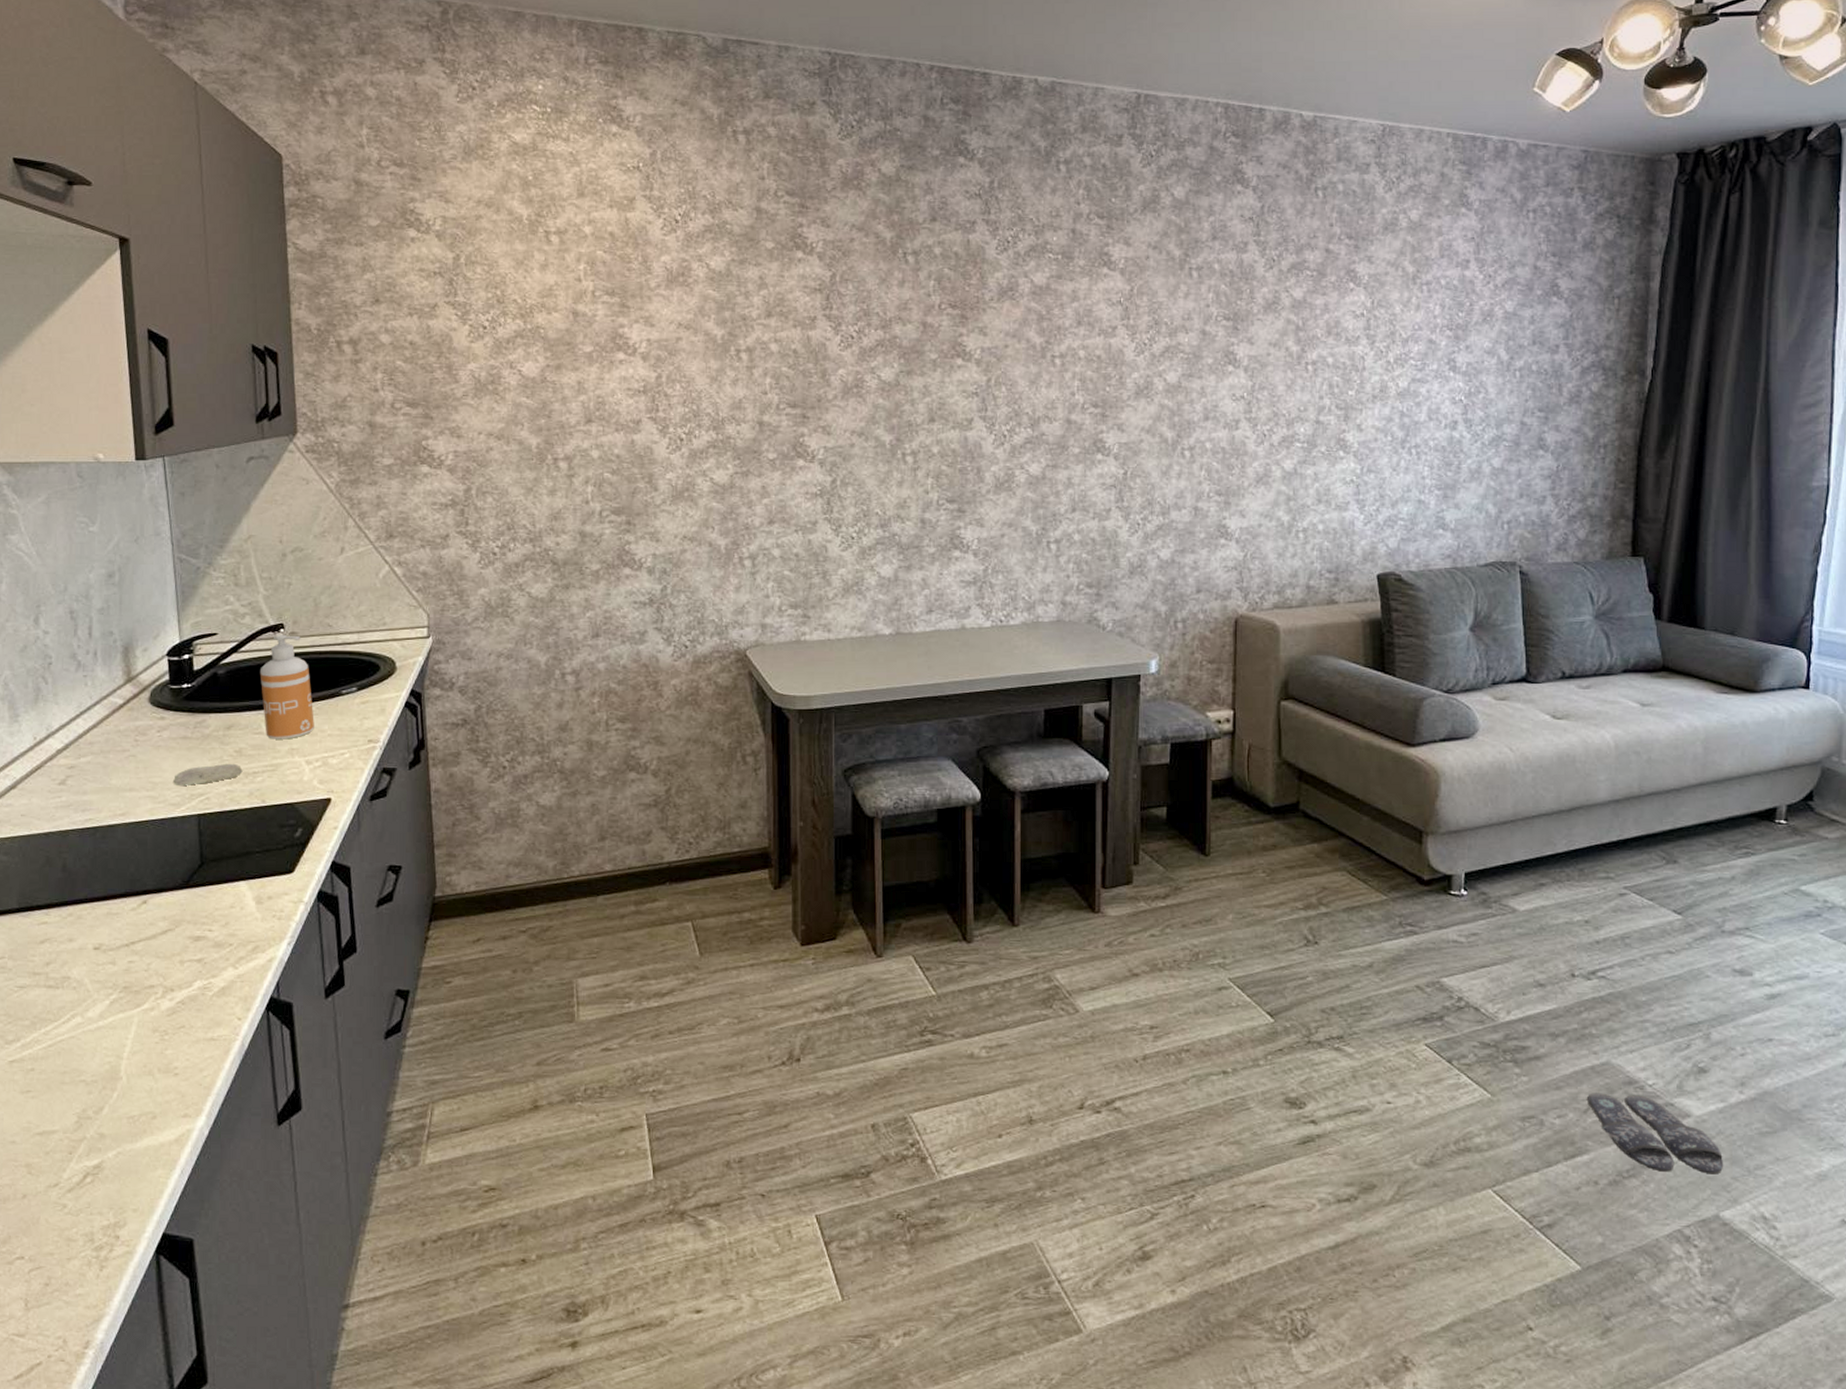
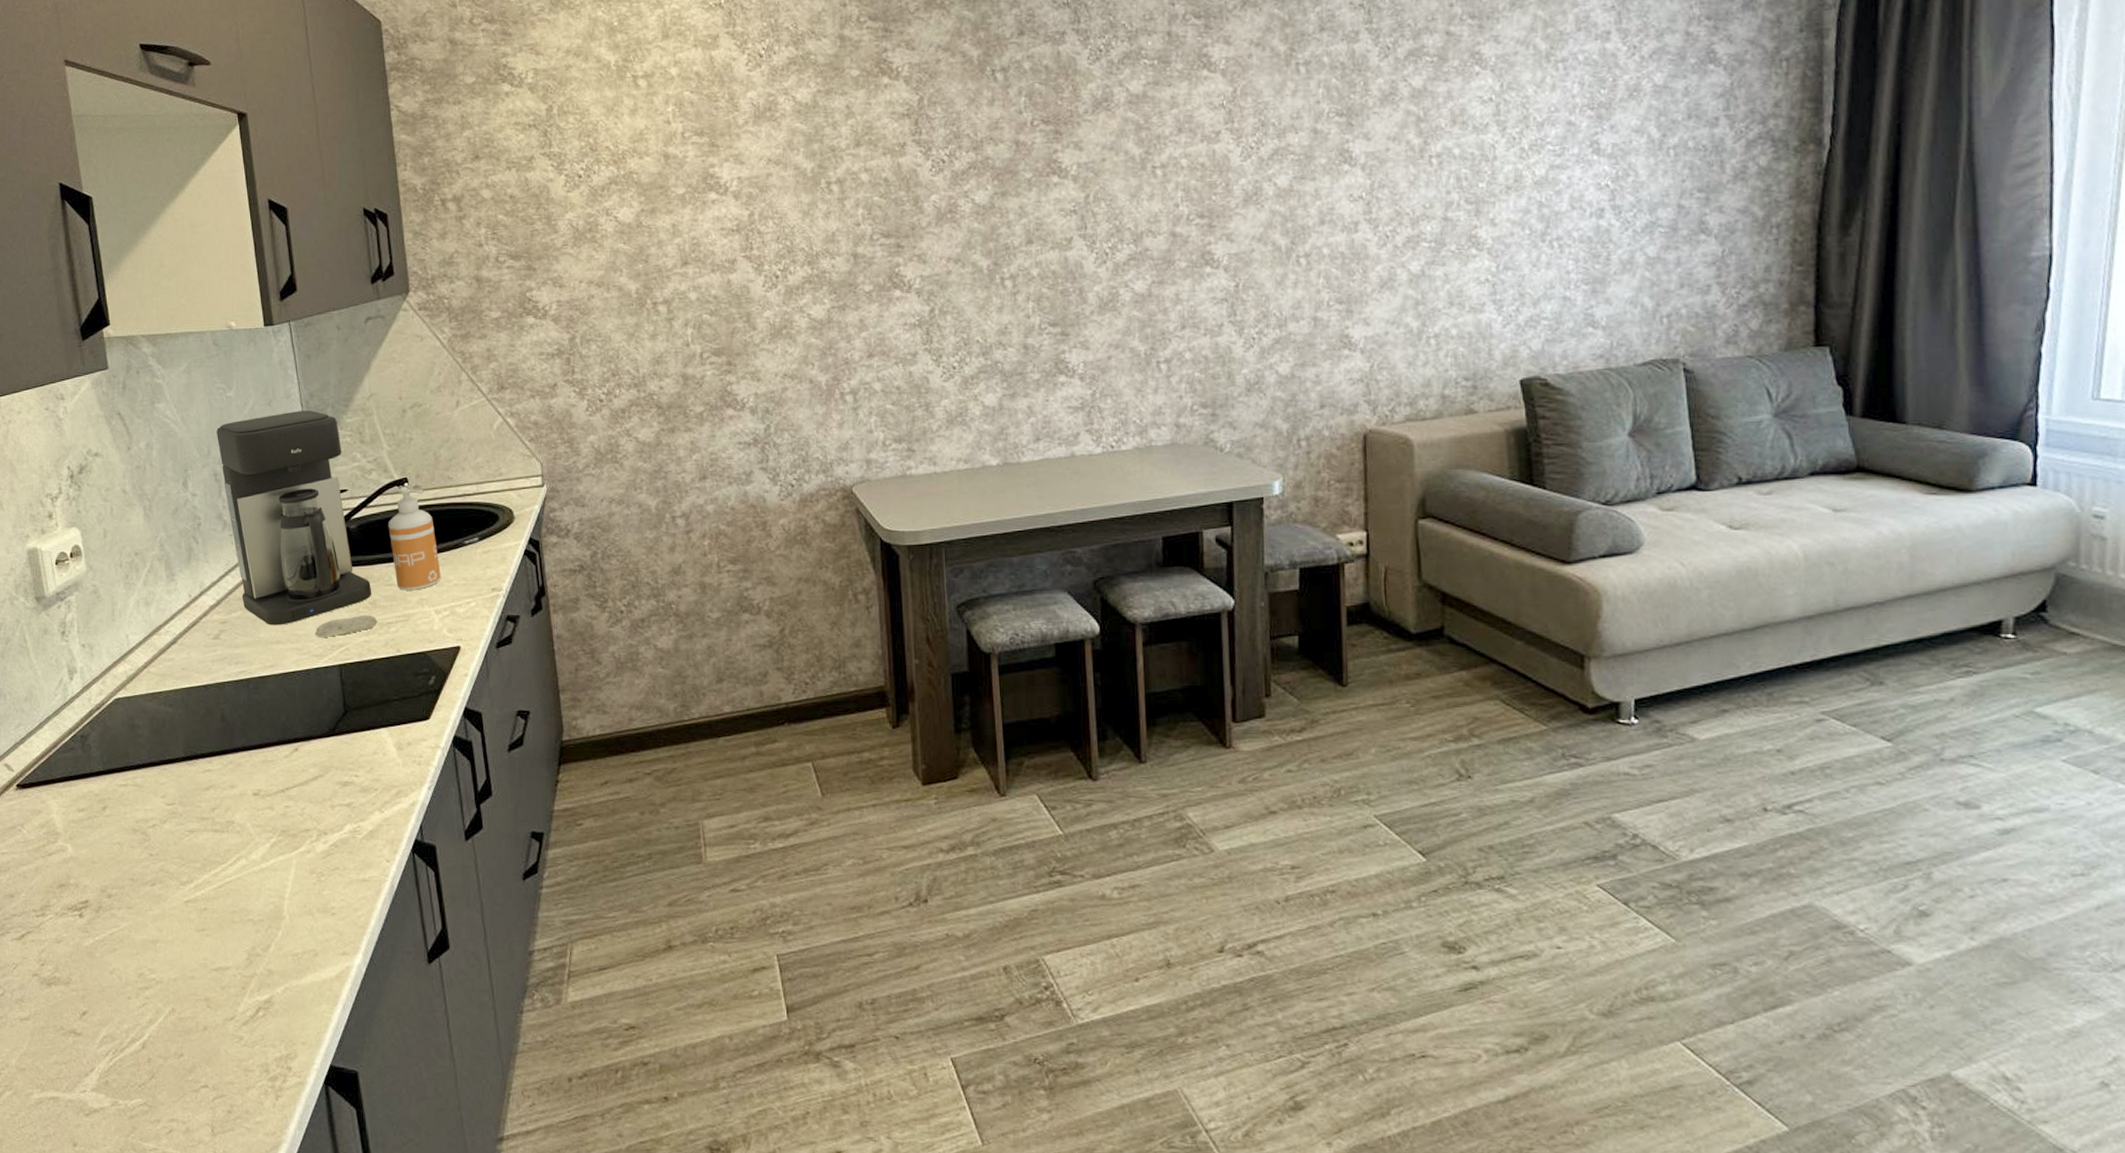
coffee maker: none [75,550,238,772] -> present [216,410,372,626]
slippers: present [1587,1093,1723,1175] -> none [1788,938,1953,1029]

